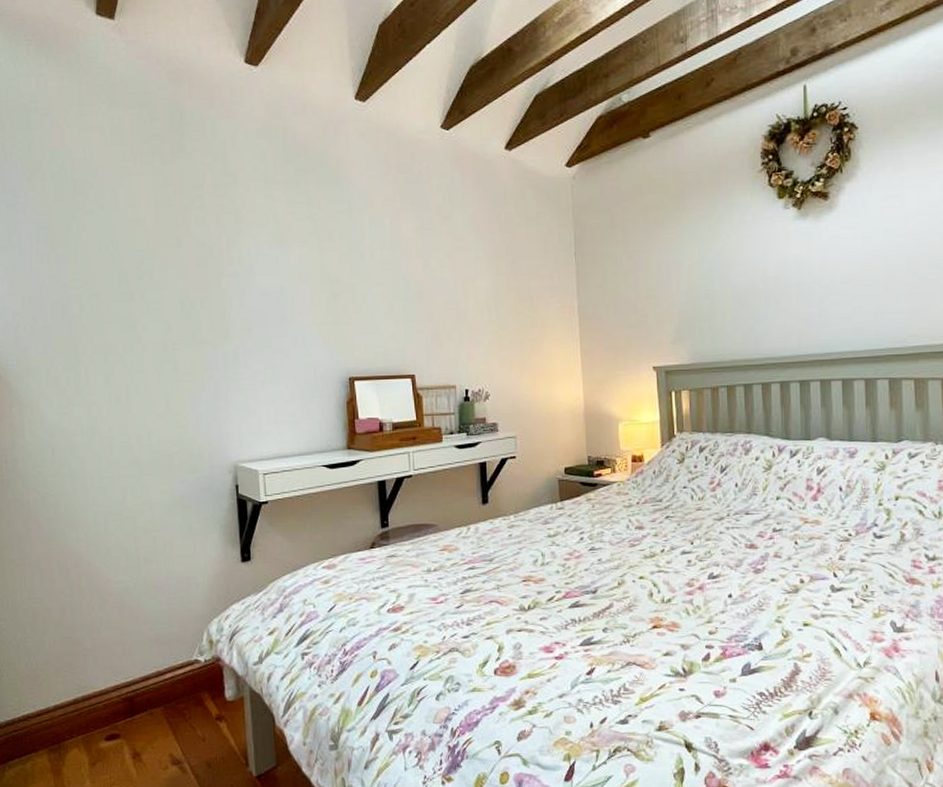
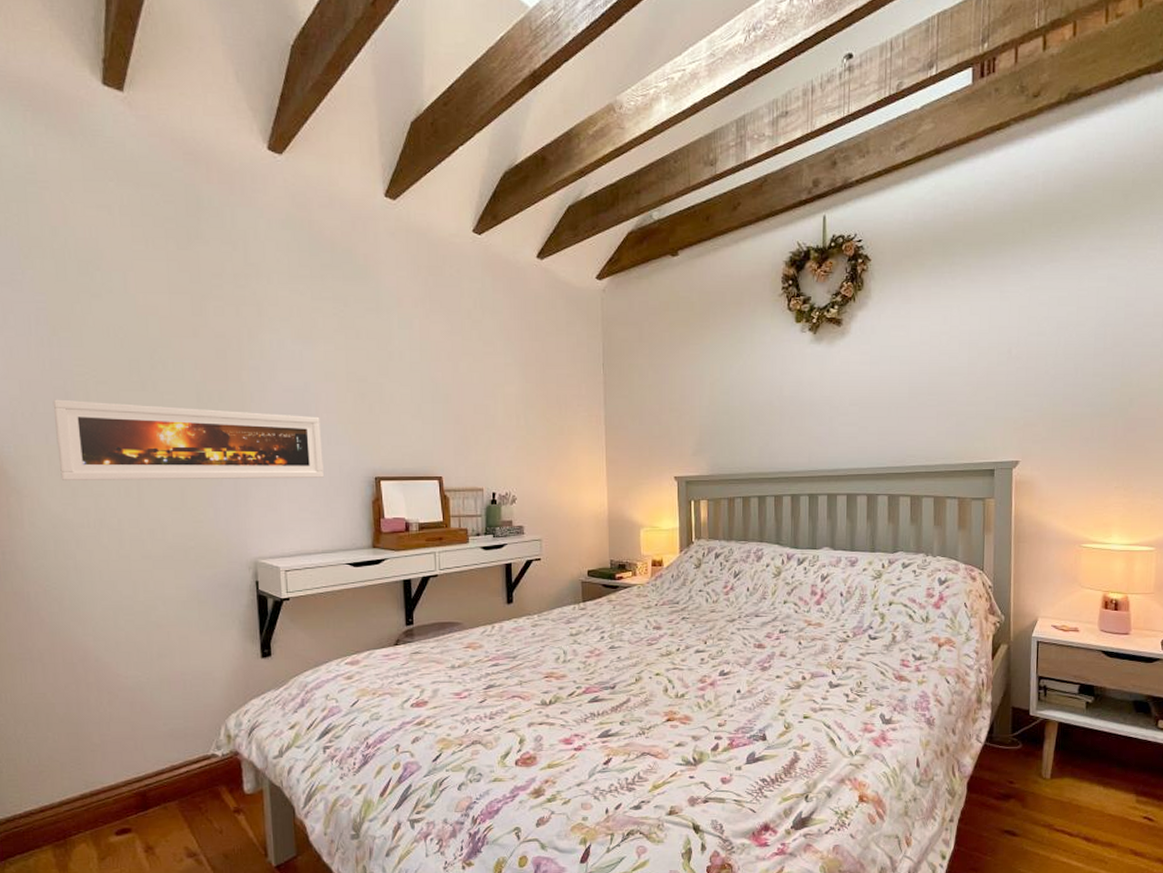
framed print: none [50,312,300,390] -> present [52,399,324,480]

